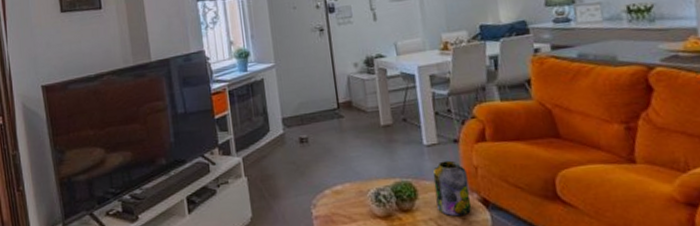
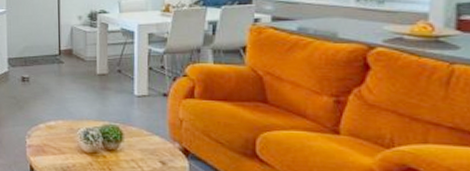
jar: present [433,160,472,217] -> none [139,111,172,161]

